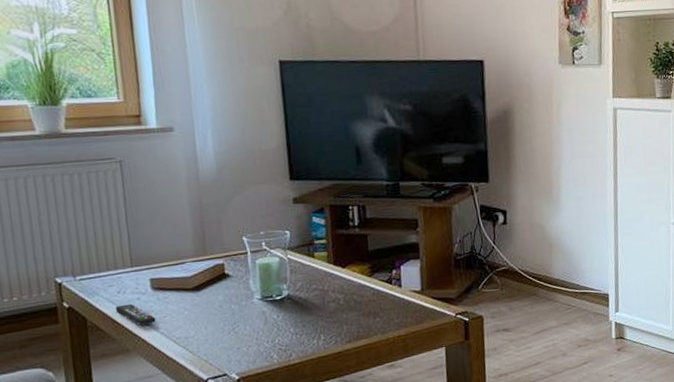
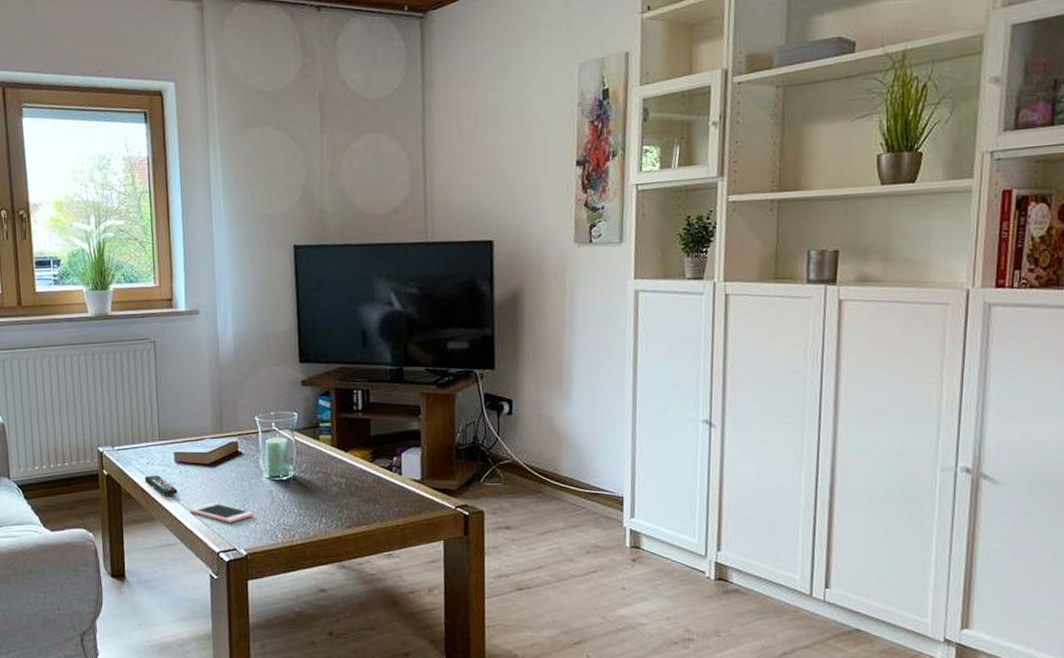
cell phone: none [171,328,245,348] -> present [189,502,253,523]

